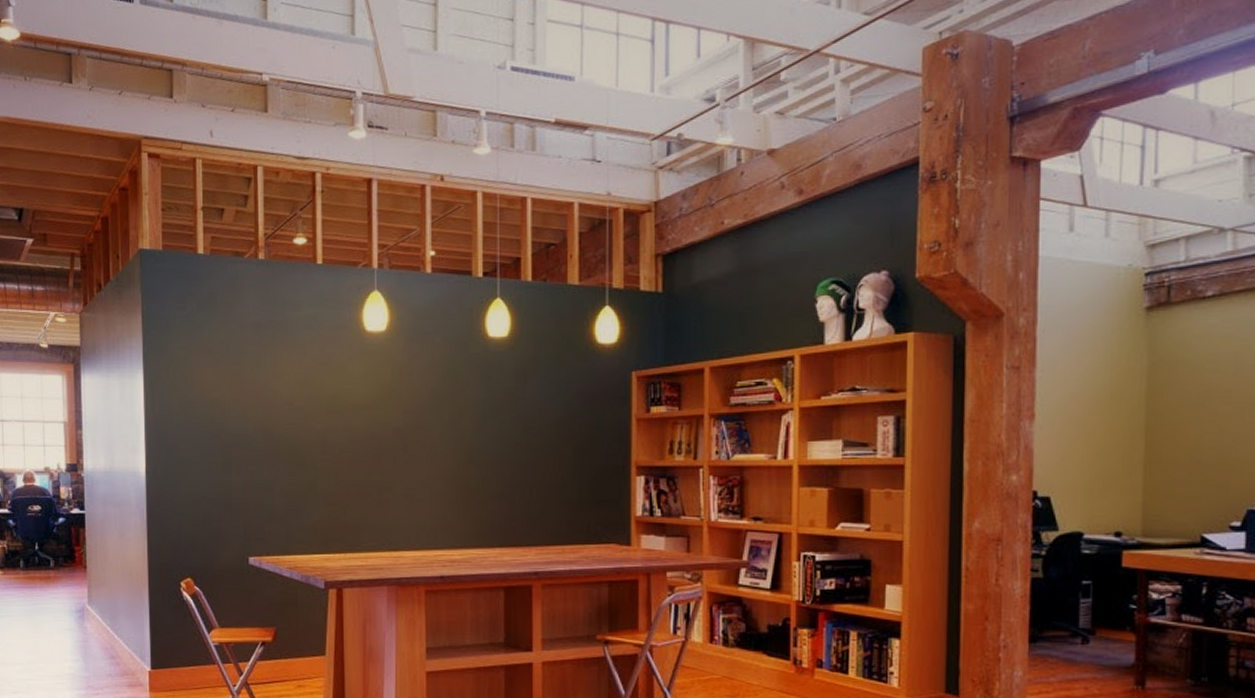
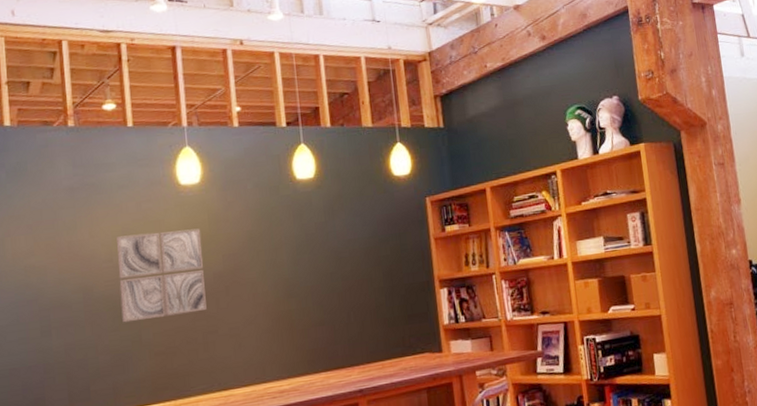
wall art: none [298,379,384,468] -> present [117,228,207,323]

